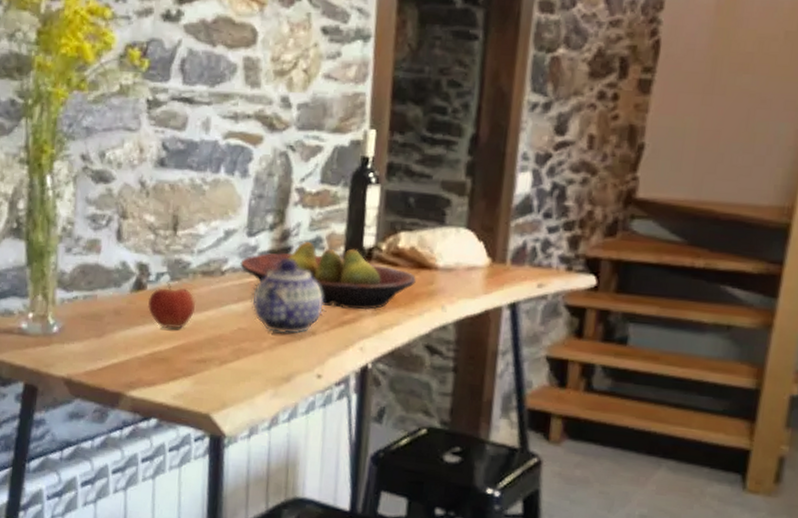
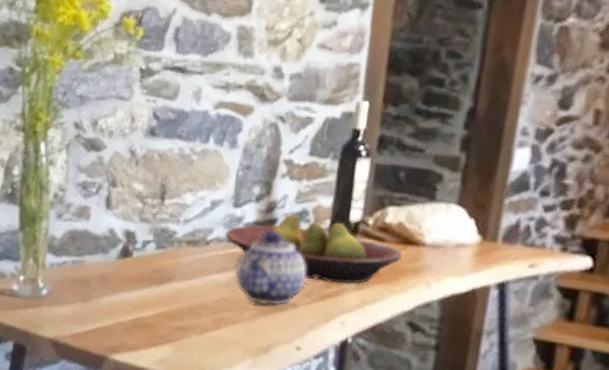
apple: present [148,281,195,328] -> none [133,249,179,296]

